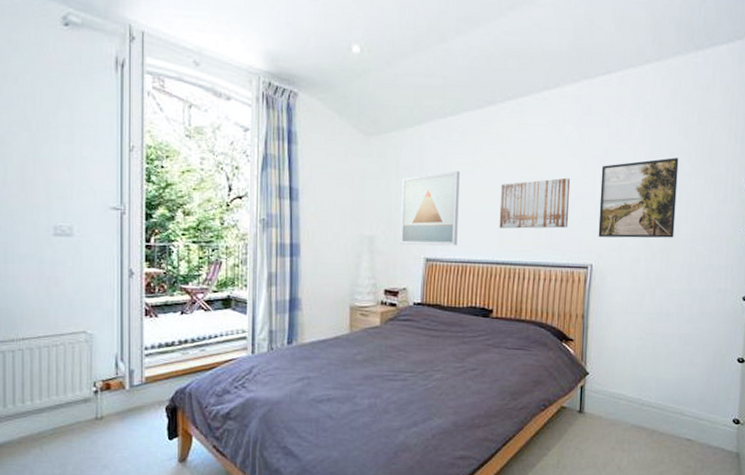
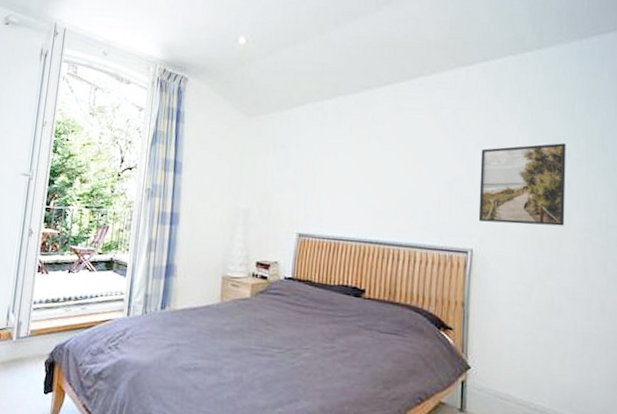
wall art: present [400,171,460,246] -> none [274,150,335,223]
wall art: present [499,177,571,229] -> none [373,160,448,210]

